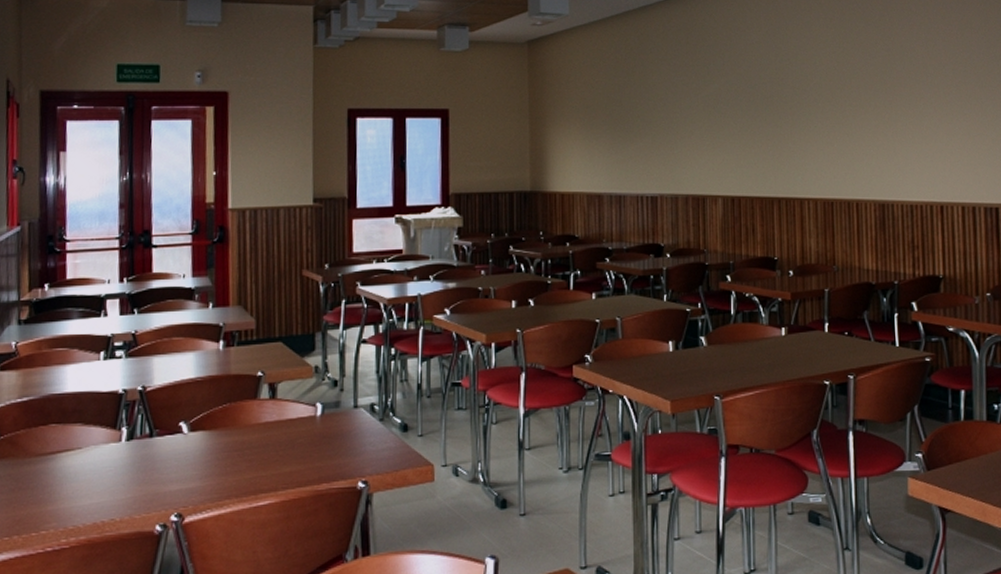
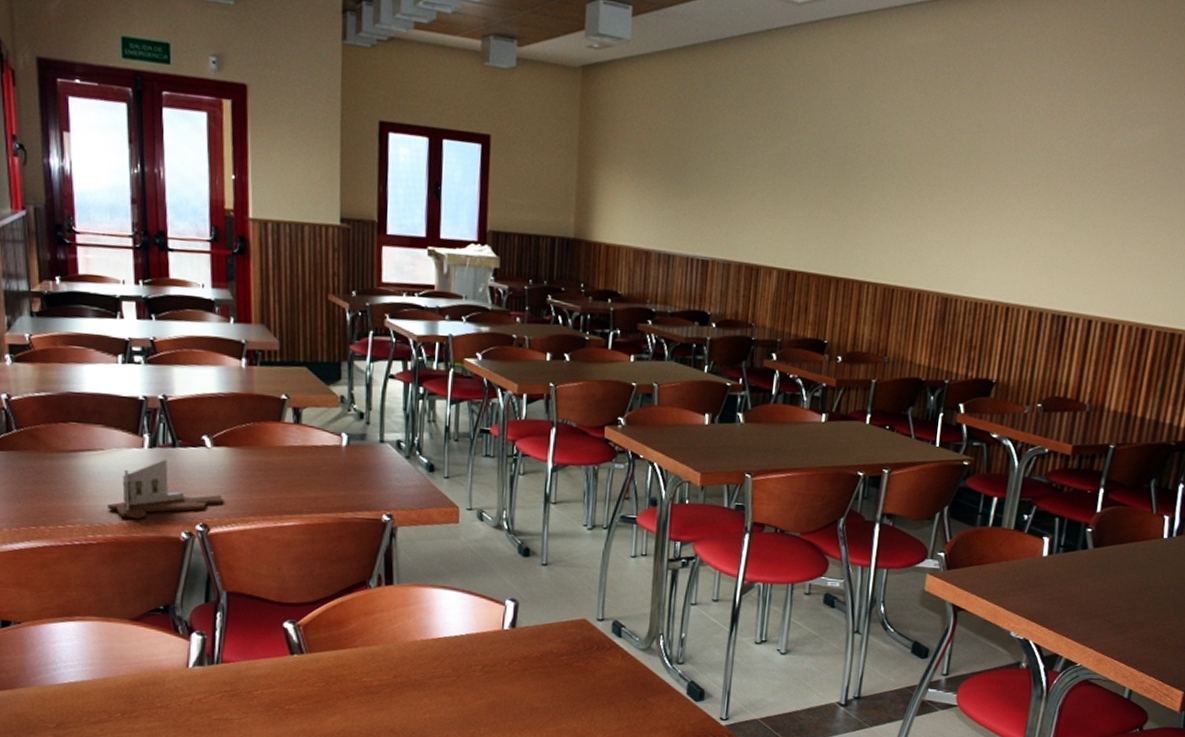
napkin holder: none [82,450,198,517] -> present [107,458,223,520]

